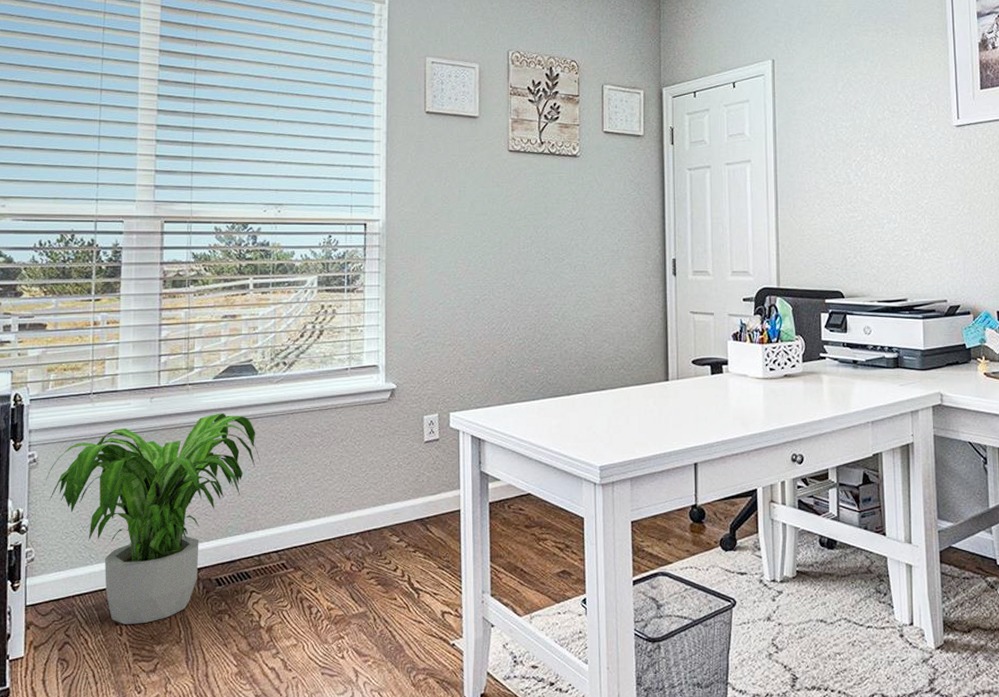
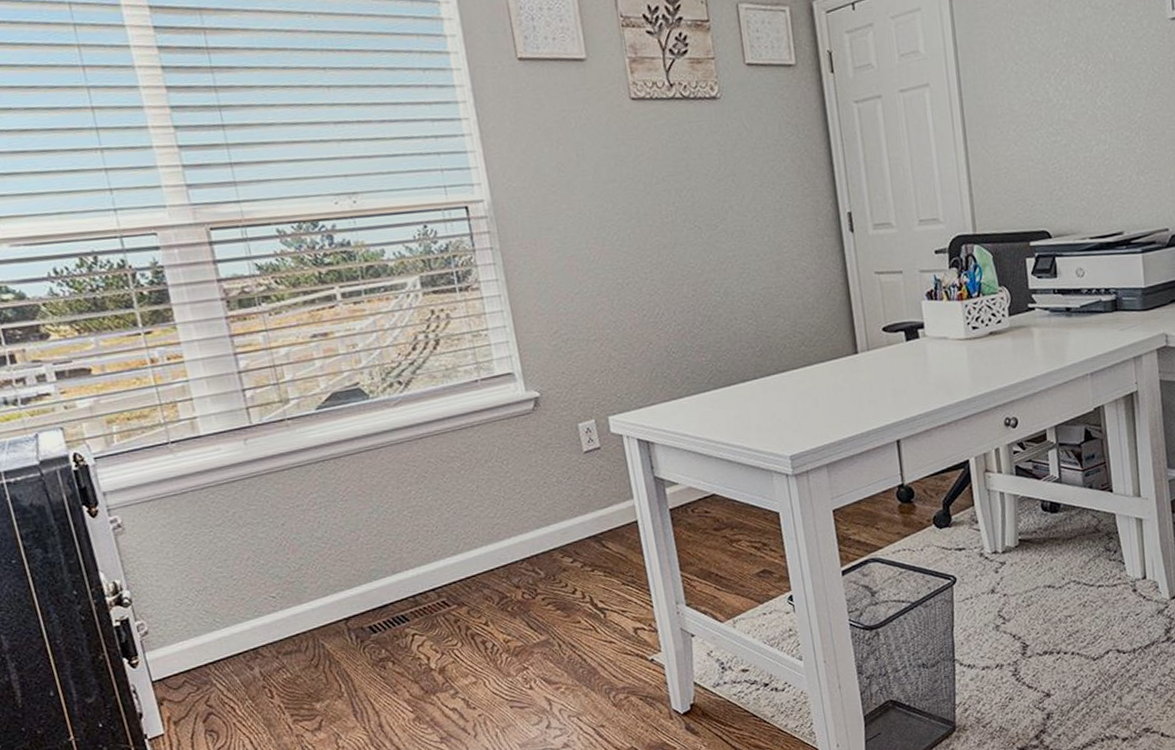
potted plant: present [44,413,261,624] -> none [137,447,395,687]

